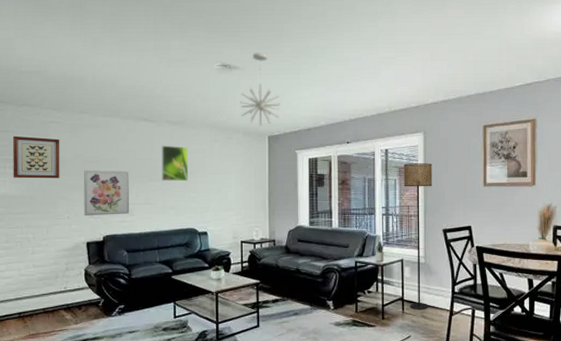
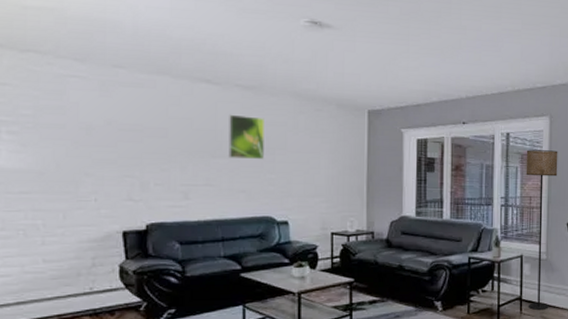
wall art: present [13,135,60,179] -> none [12,90,84,150]
wall art: present [84,170,130,217] -> none [119,140,185,199]
pendant light: present [240,53,280,126] -> none [333,10,384,98]

